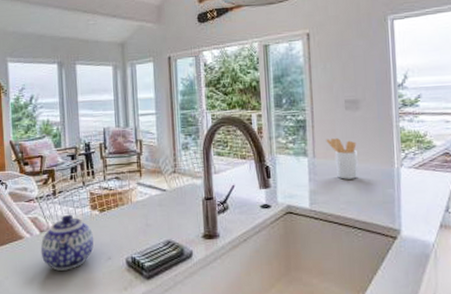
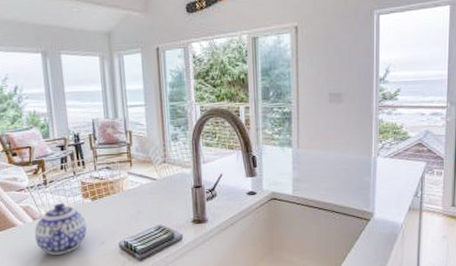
utensil holder: present [326,138,358,179] -> none [310,130,338,168]

